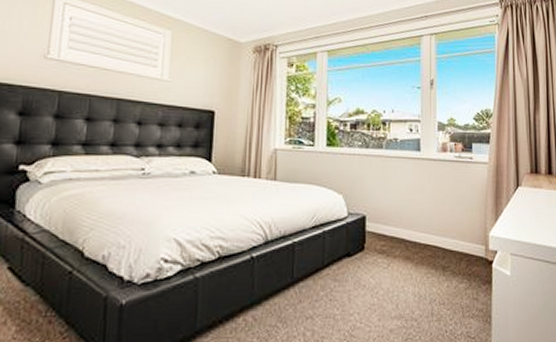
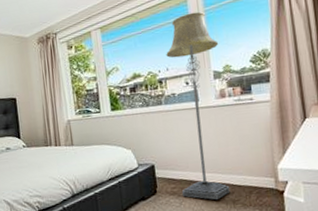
floor lamp: none [391,56,446,264] -> present [166,11,230,200]

